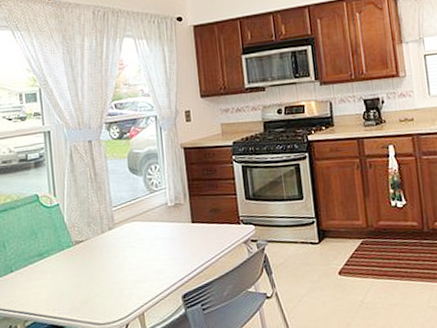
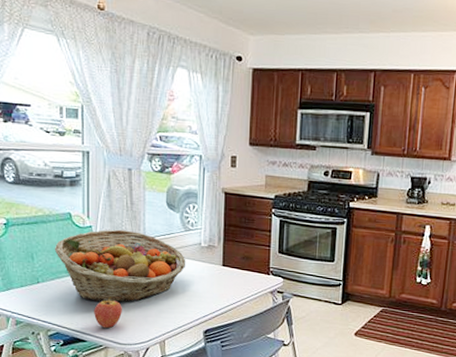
fruit basket: none [24,202,156,282] -> present [54,229,186,303]
fruit: none [69,274,98,310] -> present [94,296,122,329]

